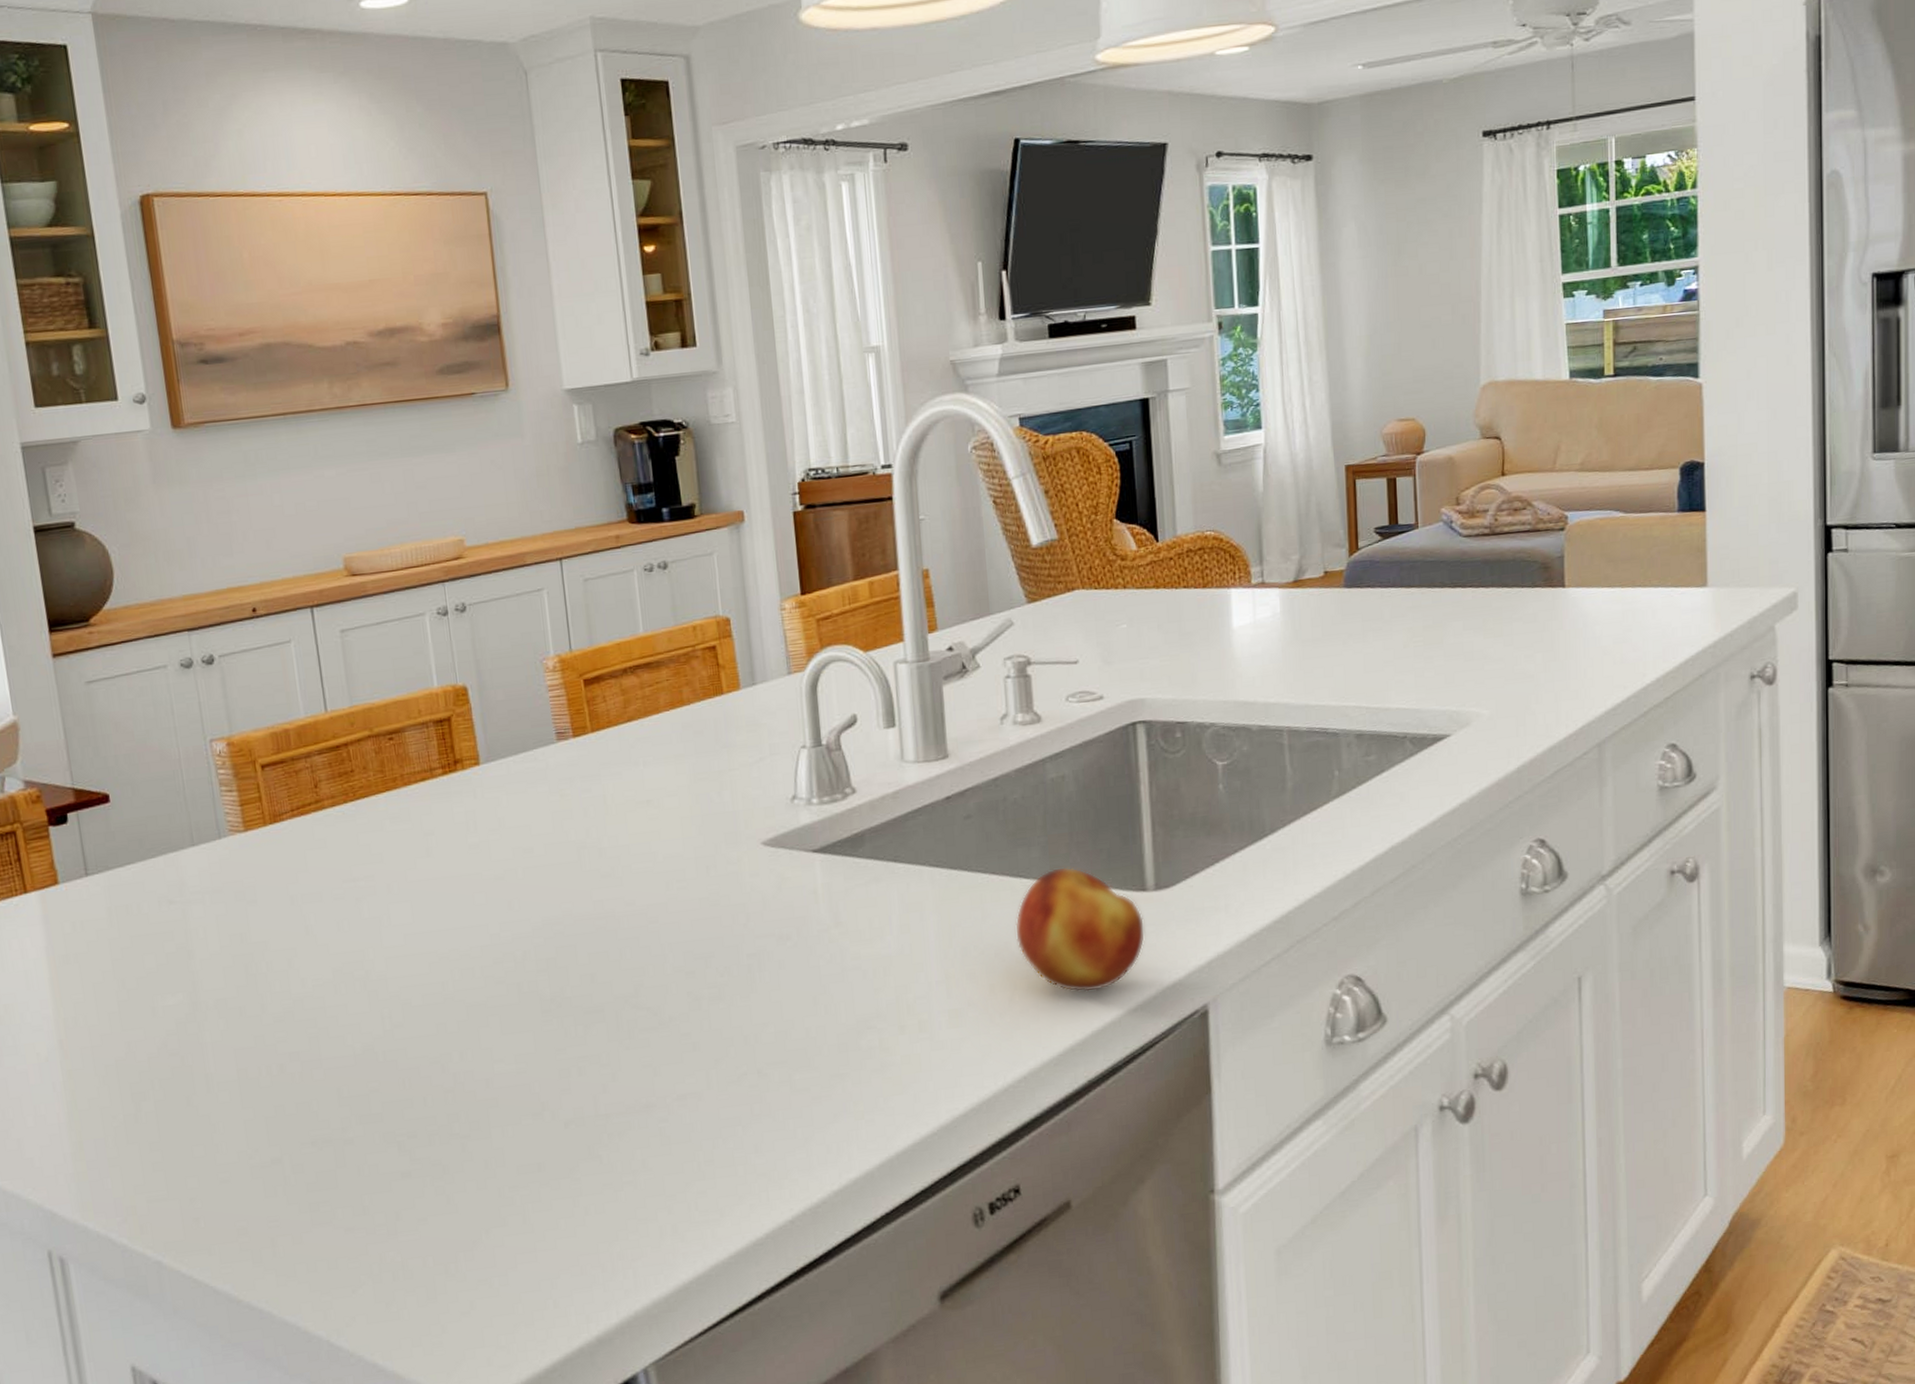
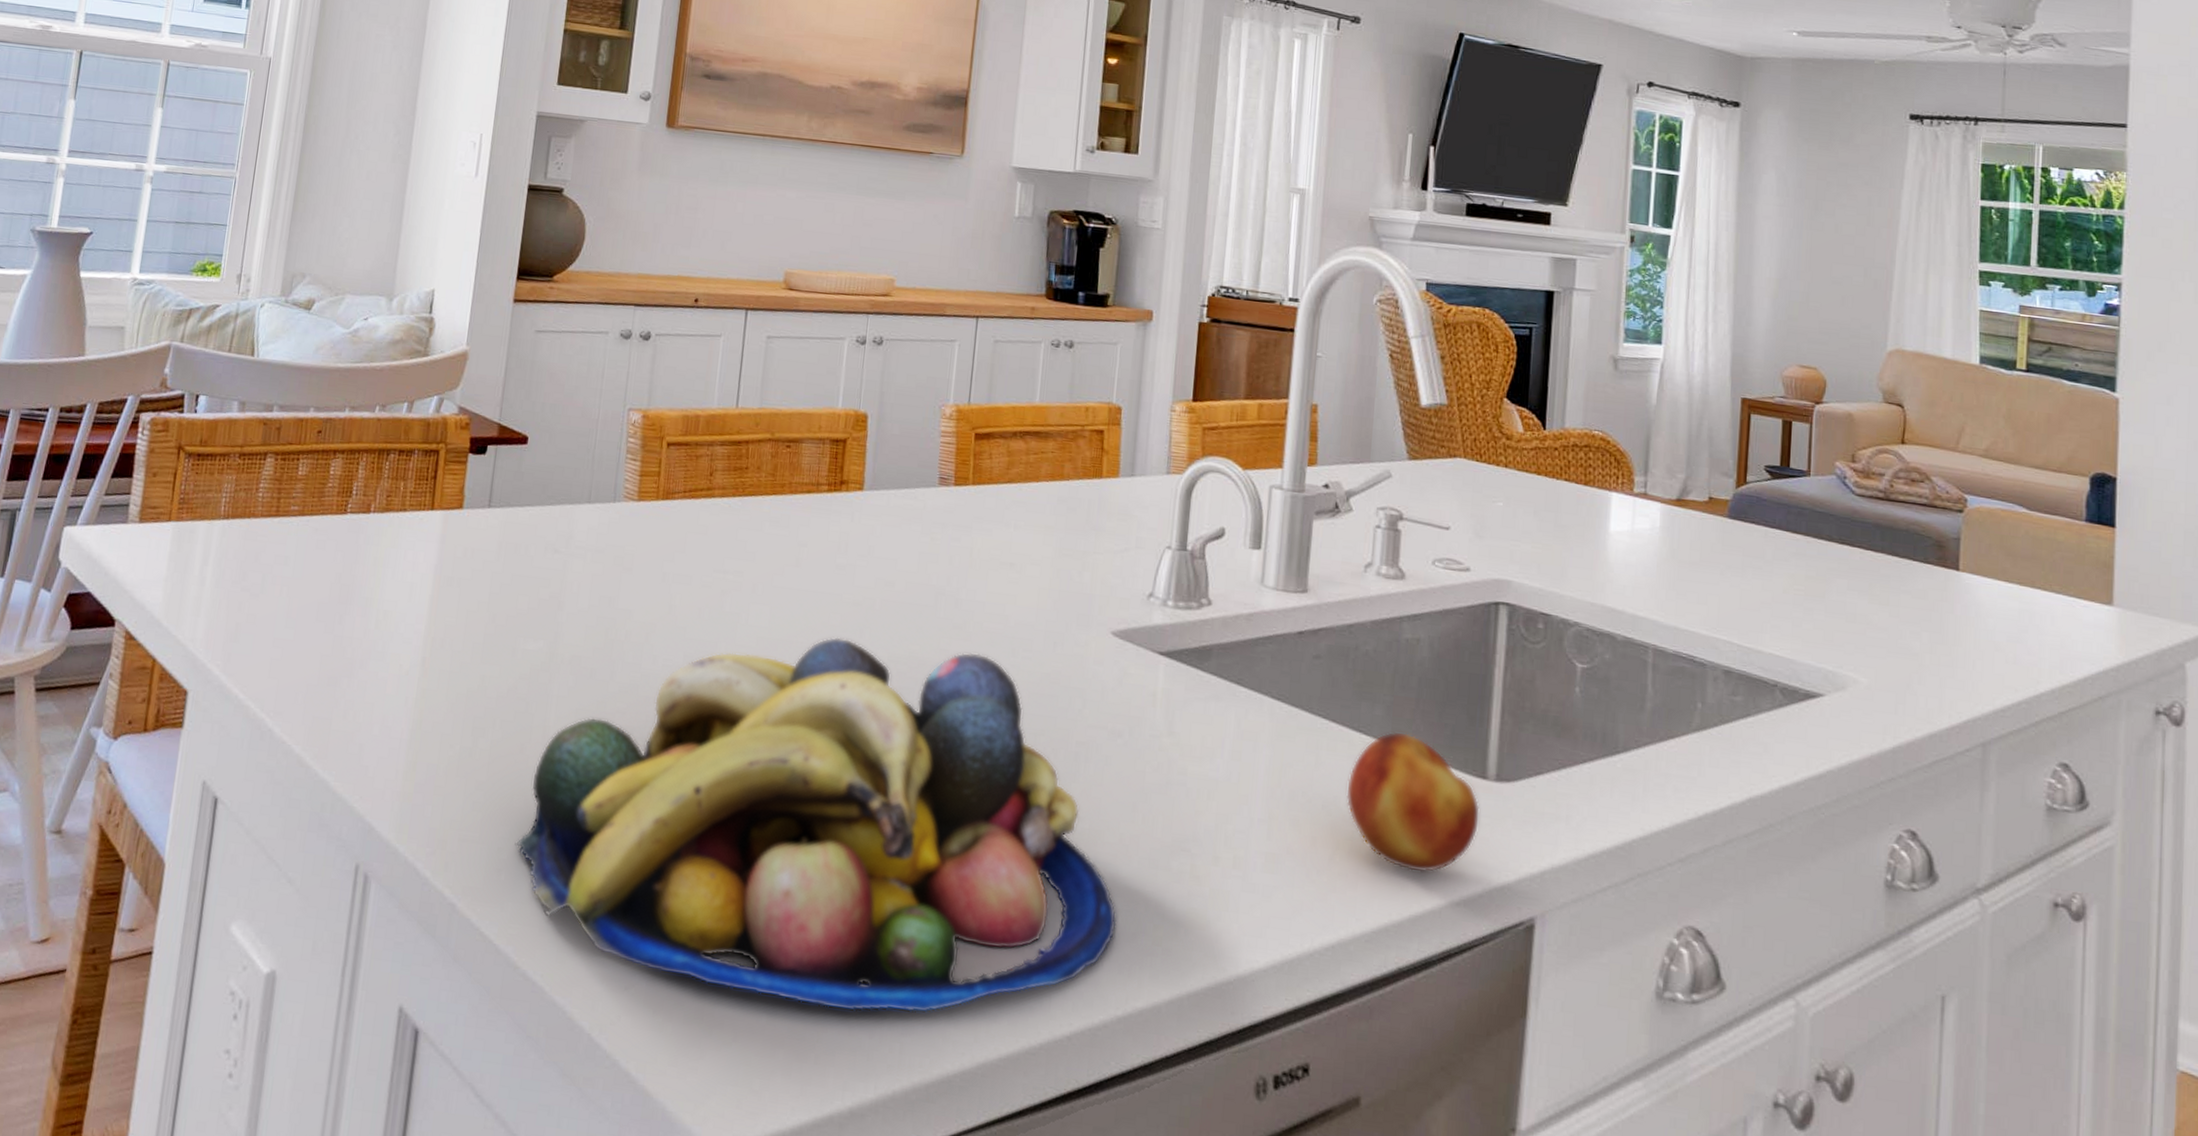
fruit bowl: none [206,895,818,1269] -> present [514,637,1117,1014]

